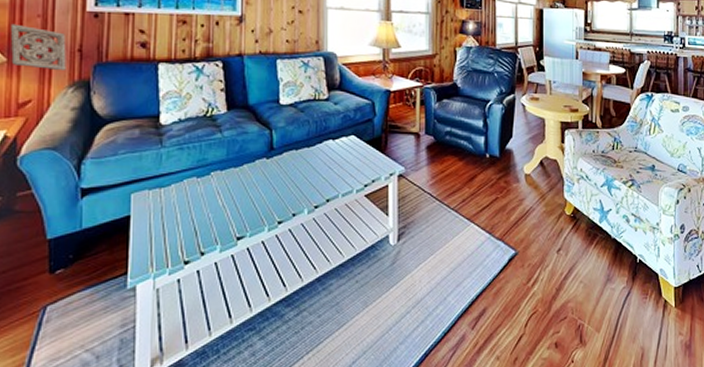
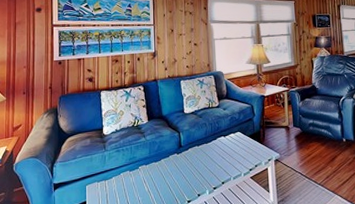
wall ornament: present [10,23,67,72] -> none [7,74,42,103]

